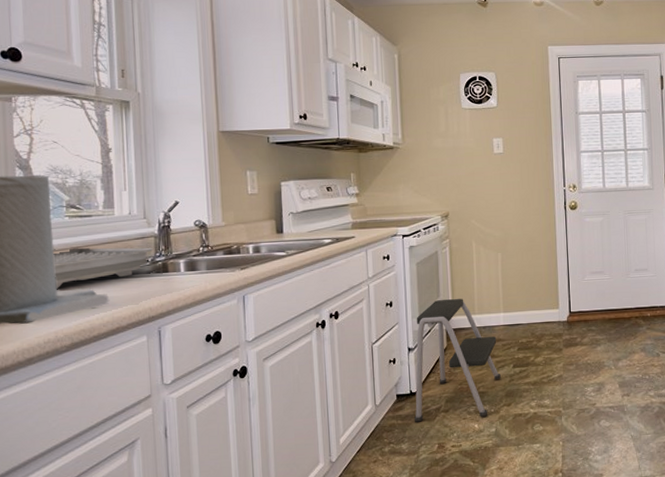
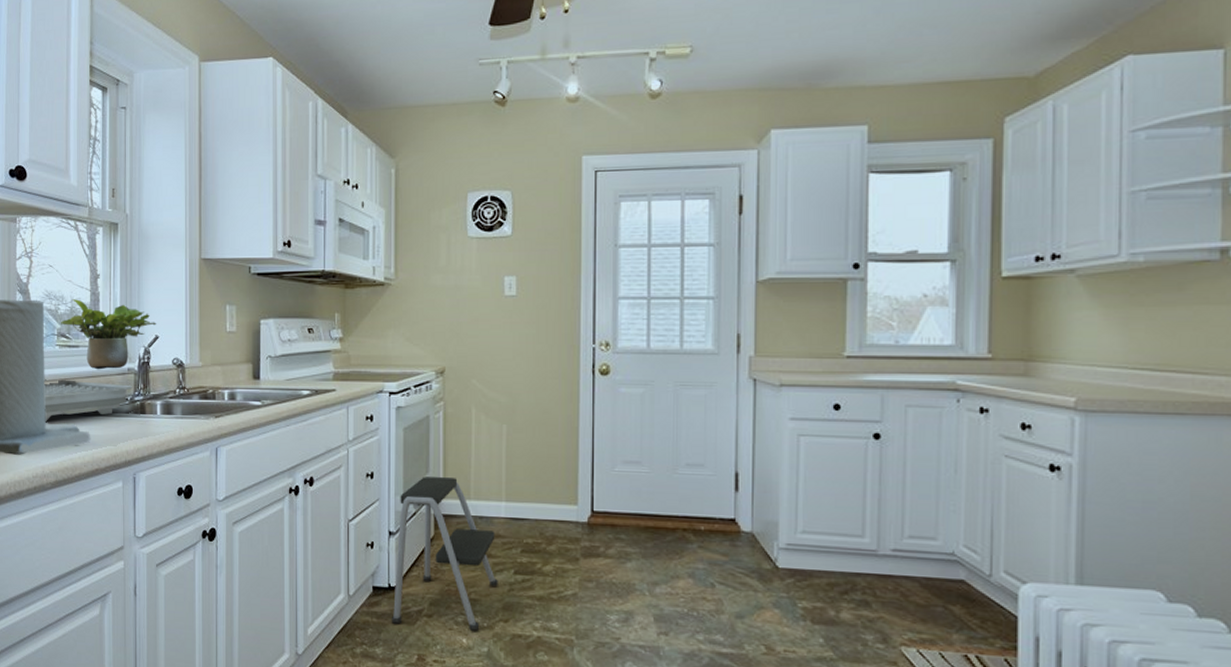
potted plant: none [68,172,176,236] -> present [60,299,157,370]

